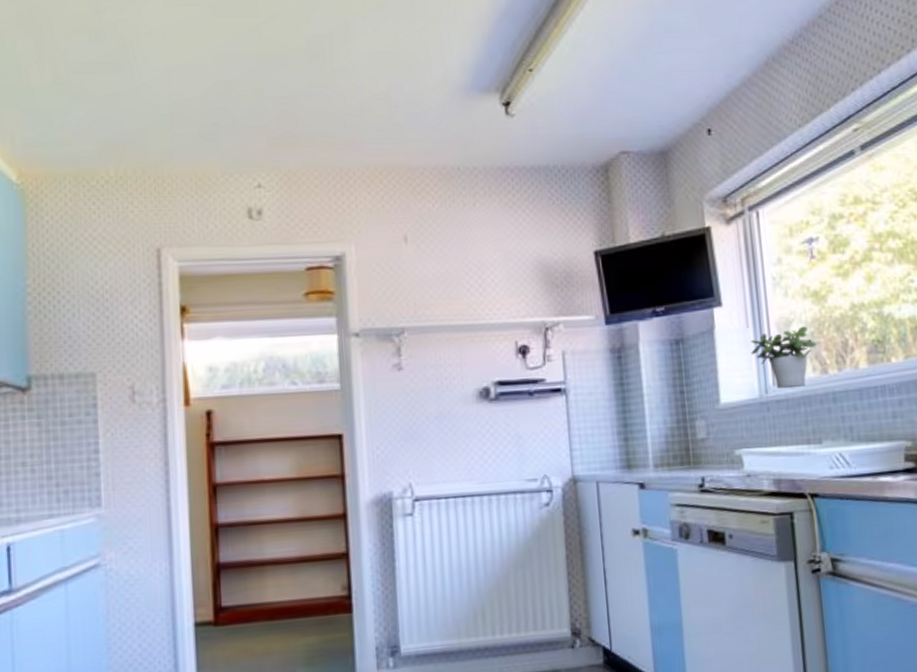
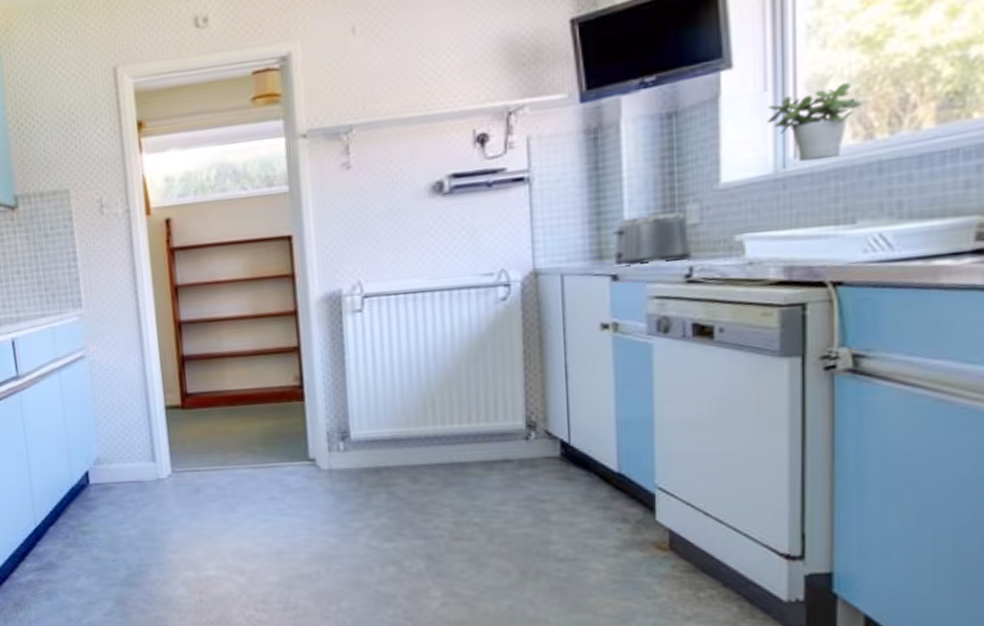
toaster: none [638,426,703,476] -> present [612,211,693,267]

